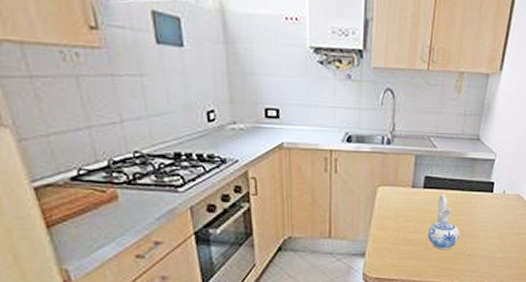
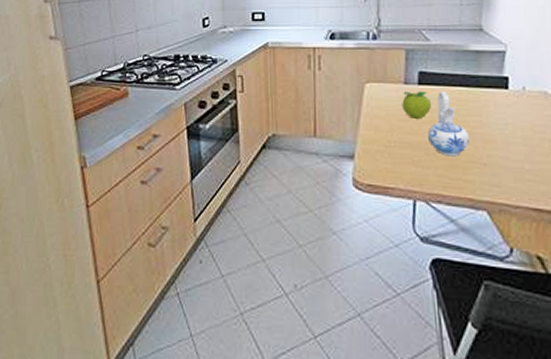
fruit: none [409,194,434,220] -> present [402,91,432,120]

